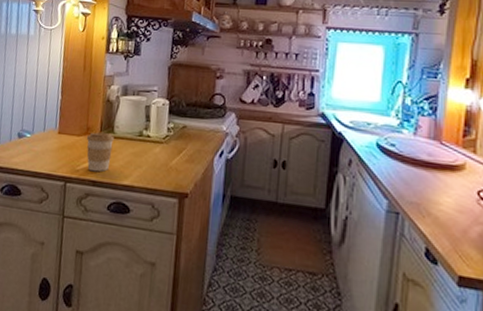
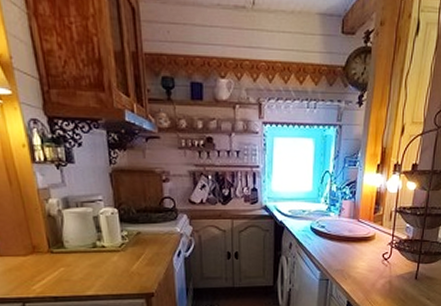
coffee cup: present [86,132,114,172] -> none [34,249,68,288]

